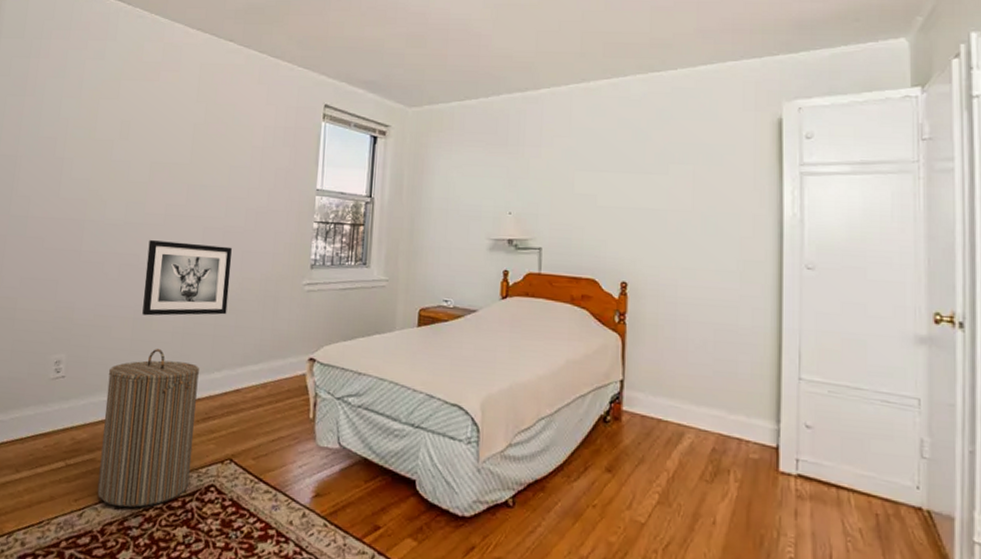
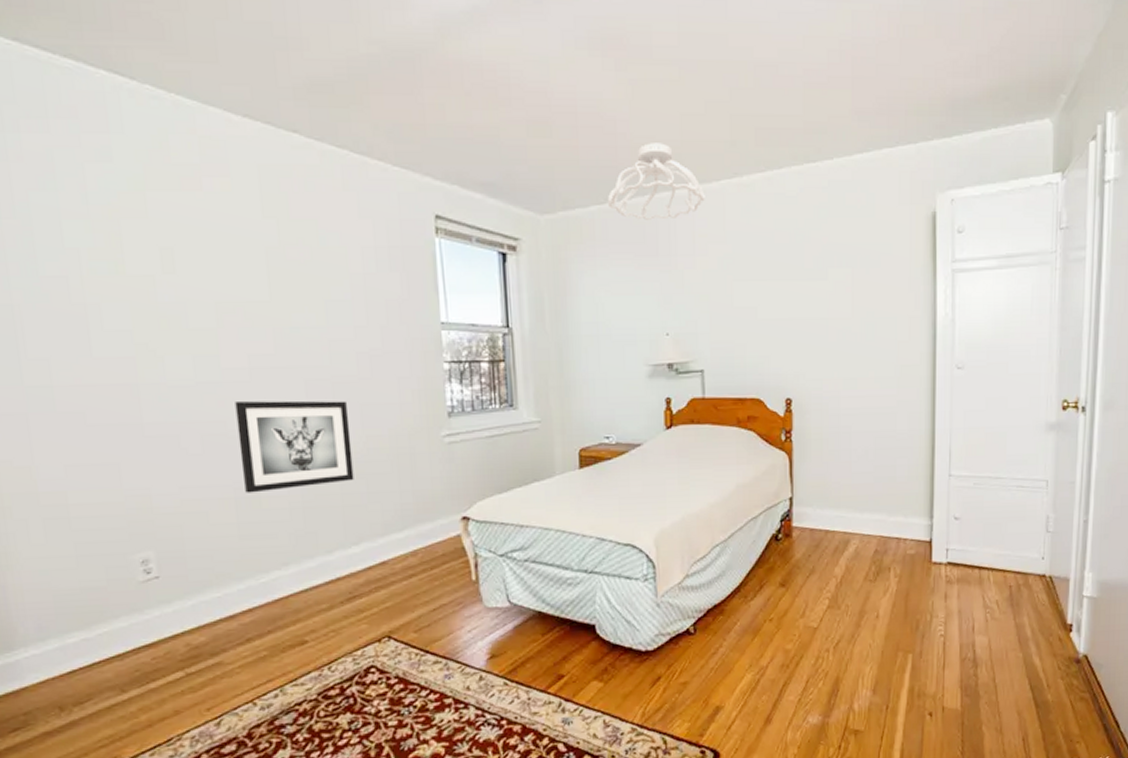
laundry hamper: present [97,349,199,508] -> none [217,530,344,707]
ceiling light fixture: none [466,53,554,116] -> present [607,143,705,220]

